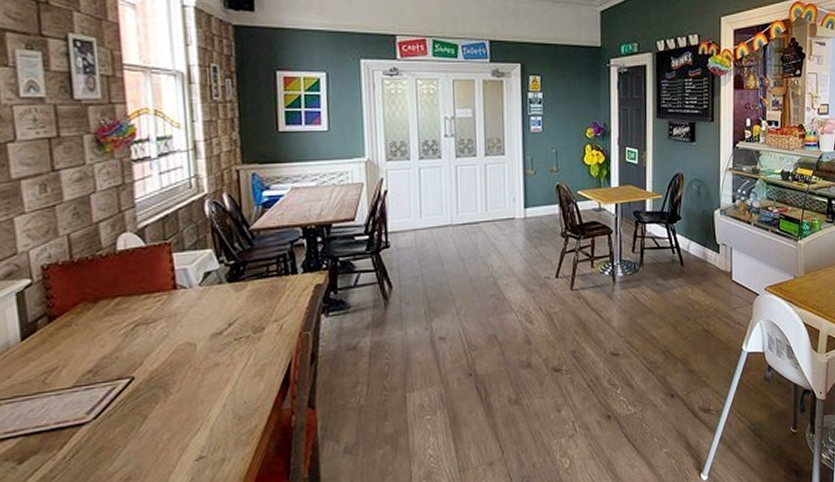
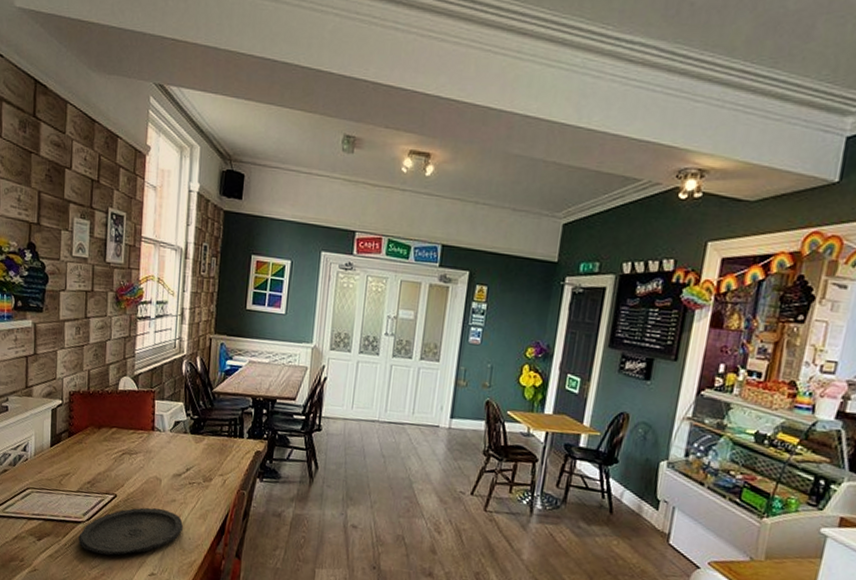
plate: none [84,377,234,457] -> present [78,507,183,556]

